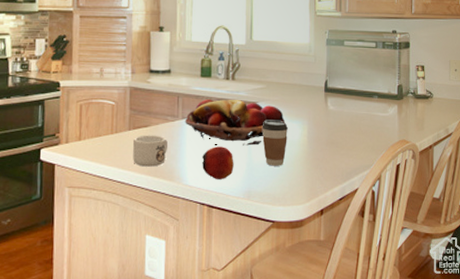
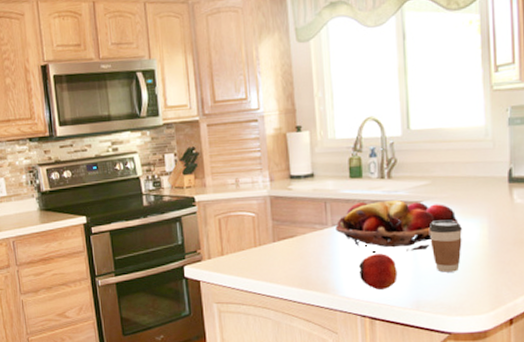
mug: present [132,135,168,167] -> none [278,245,318,279]

